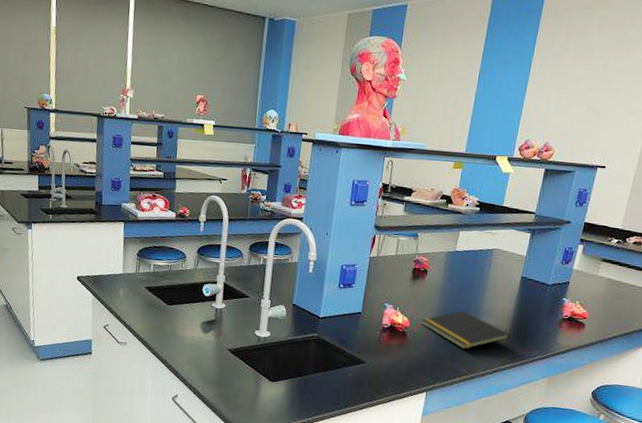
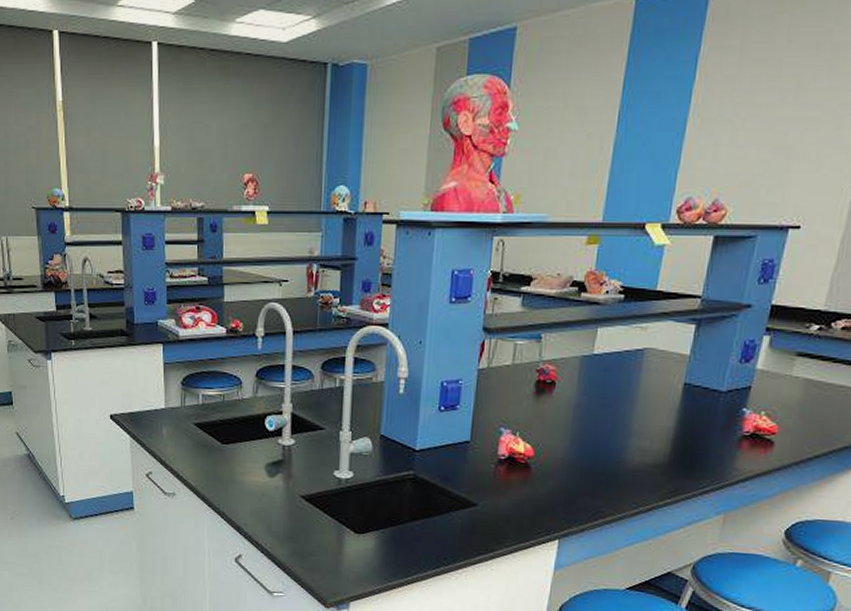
notepad: present [421,310,510,349] -> none [549,432,670,482]

